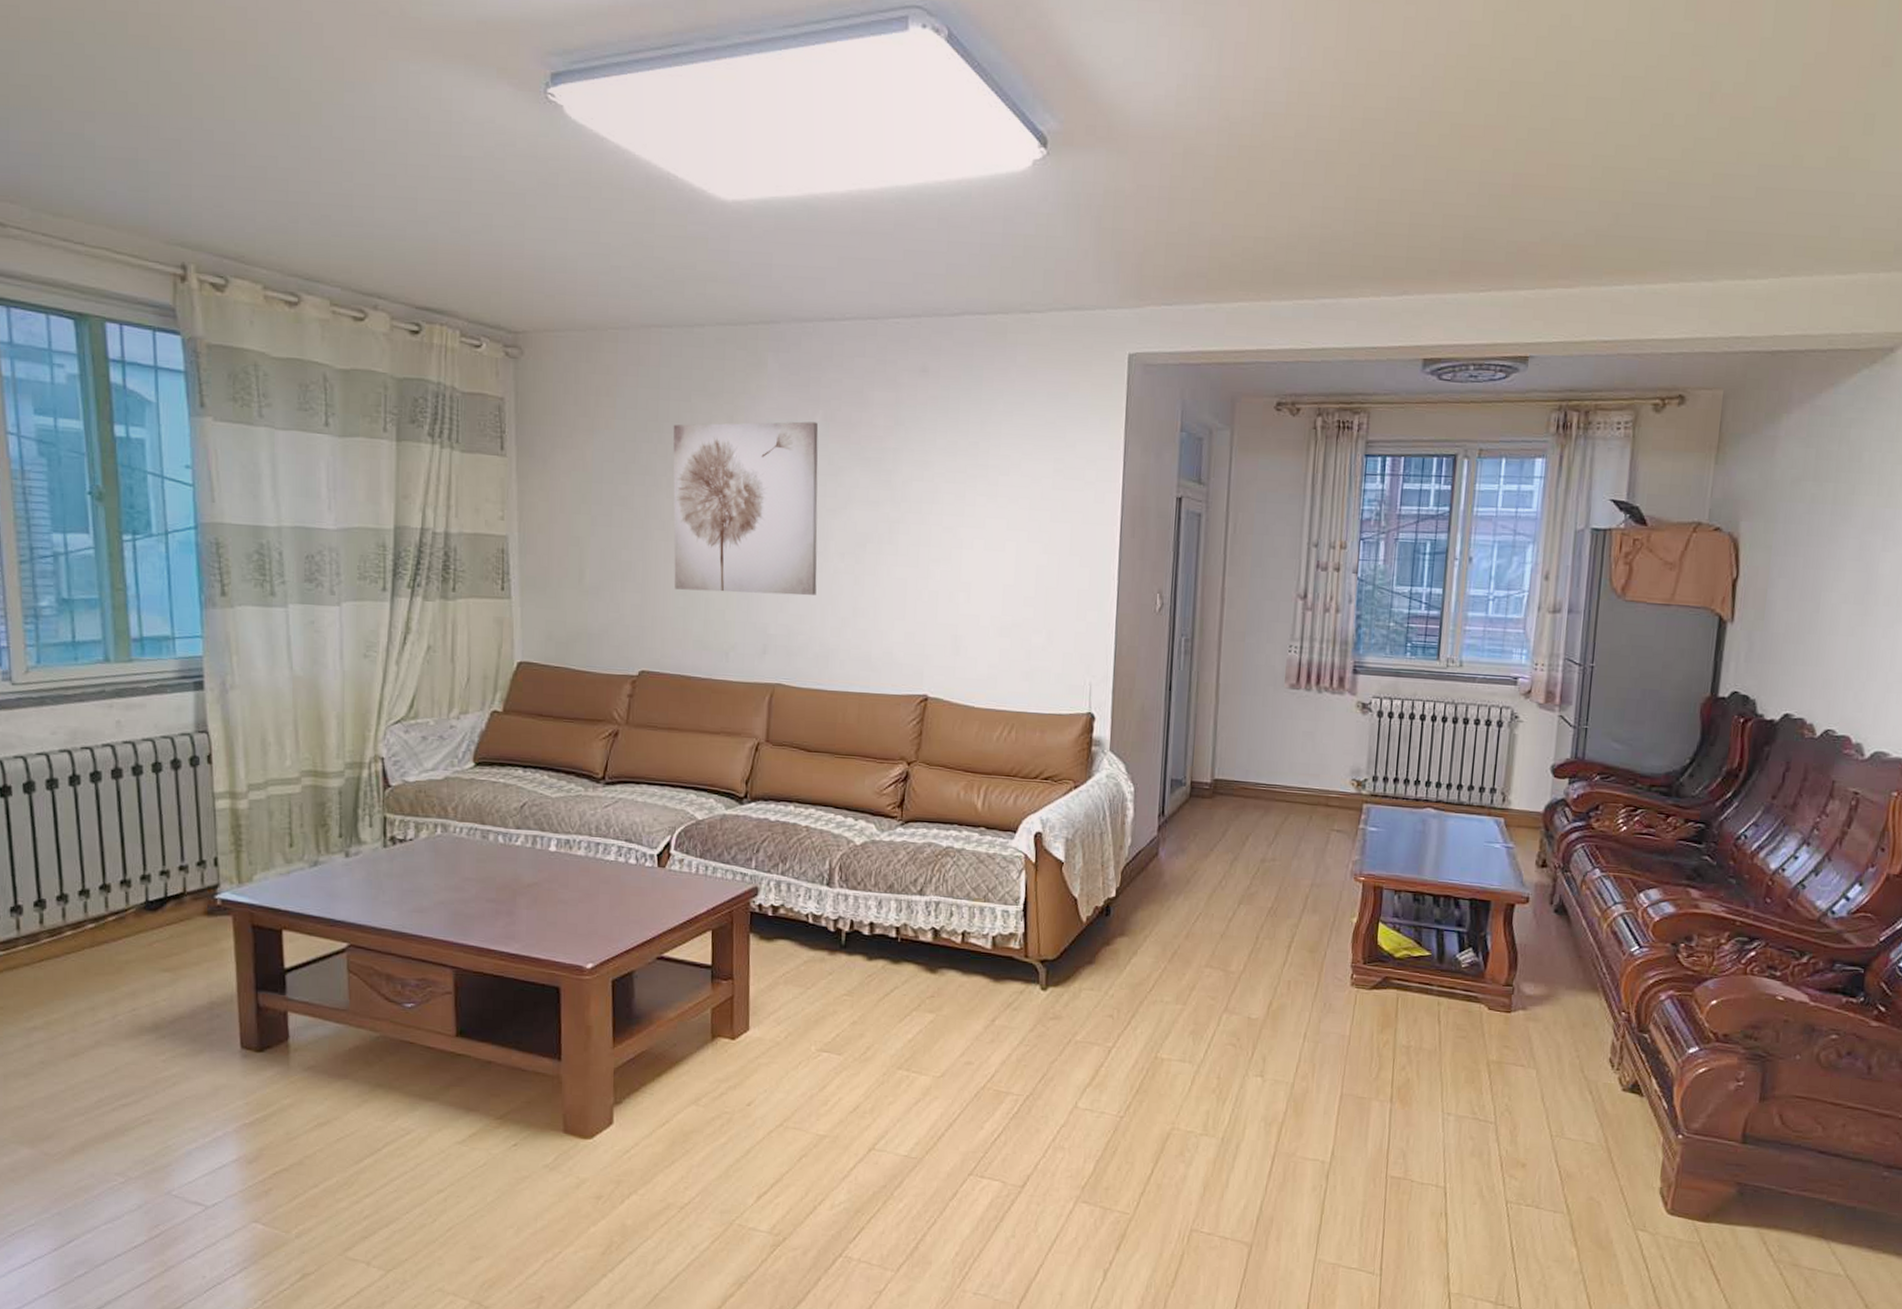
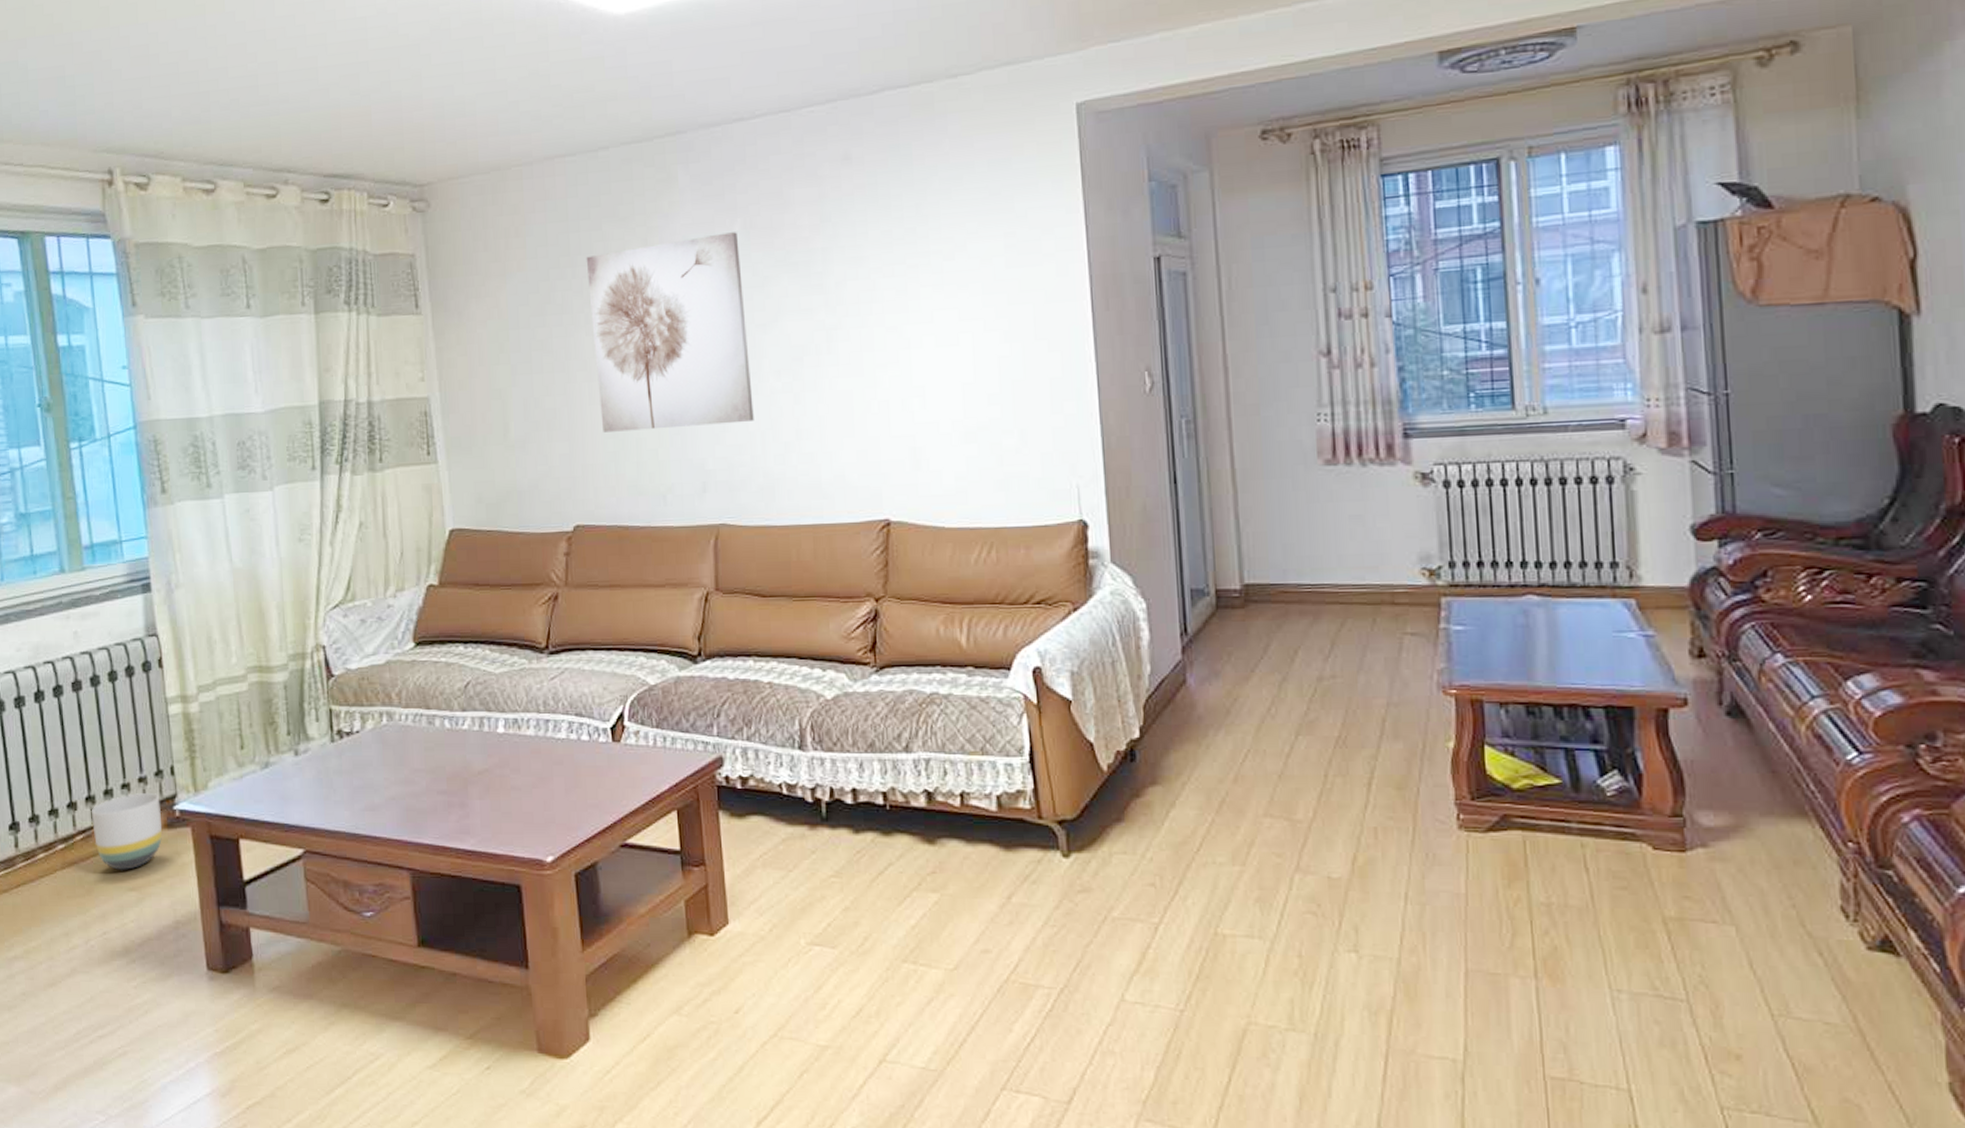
planter: none [127,880,201,953] -> present [92,793,162,871]

